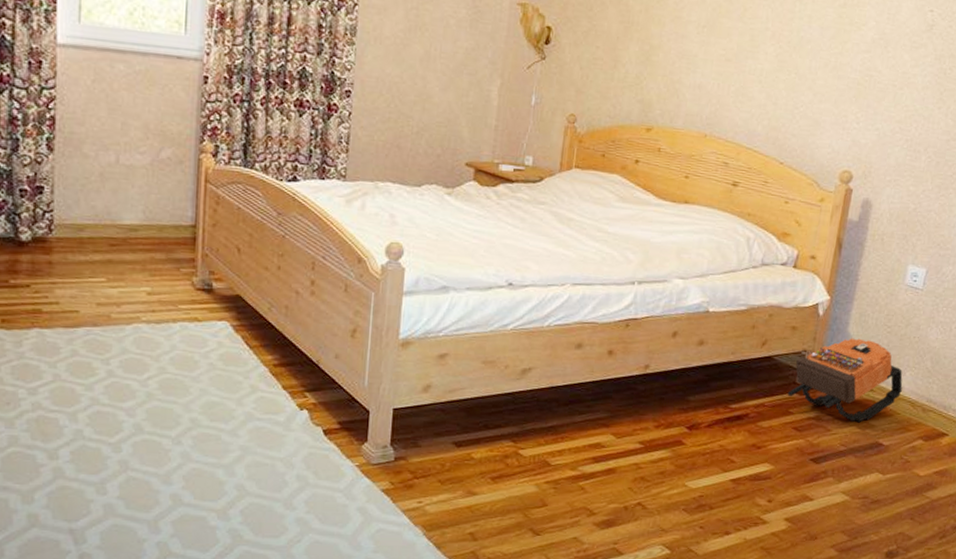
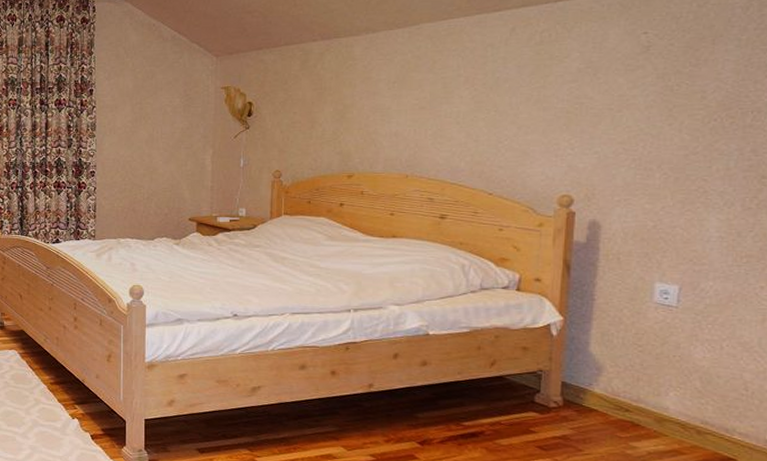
backpack: present [787,338,903,423] -> none [526,357,667,444]

